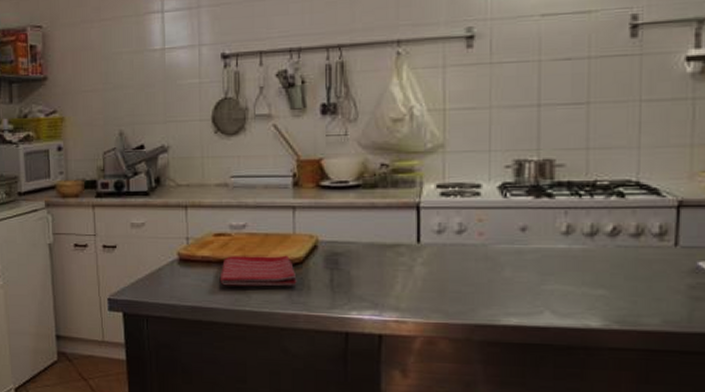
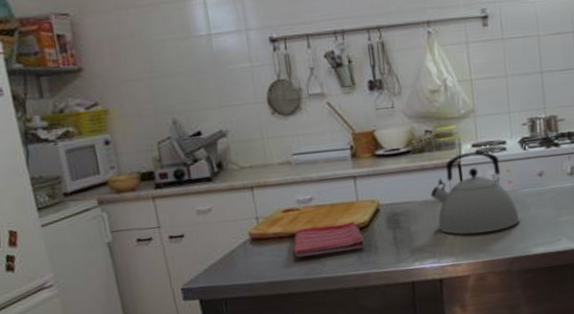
kettle: none [379,193,489,289] -> present [430,151,520,235]

